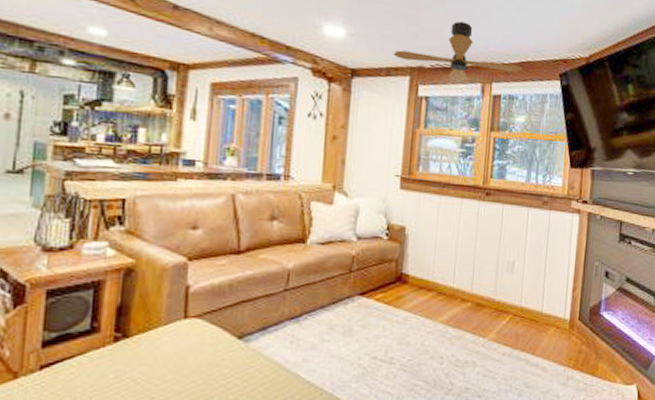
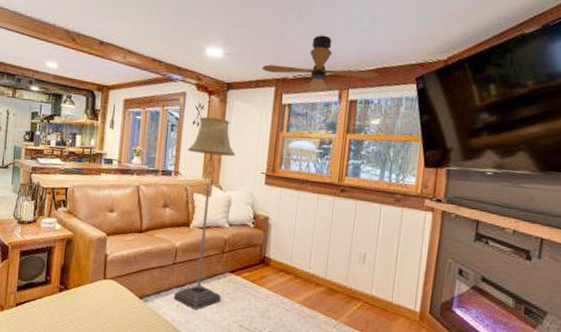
floor lamp: none [286,108,364,345] -> present [174,116,236,310]

